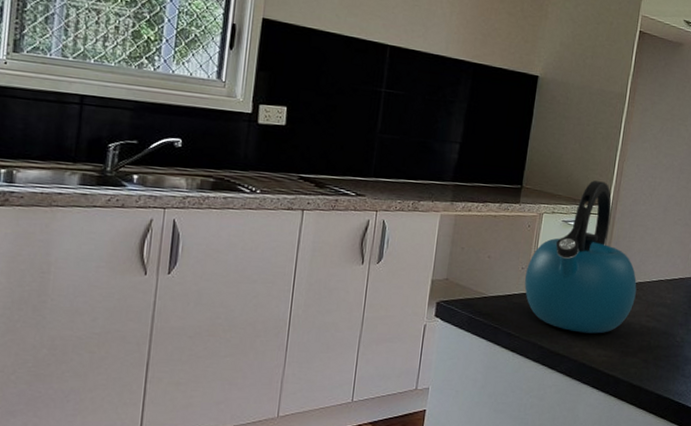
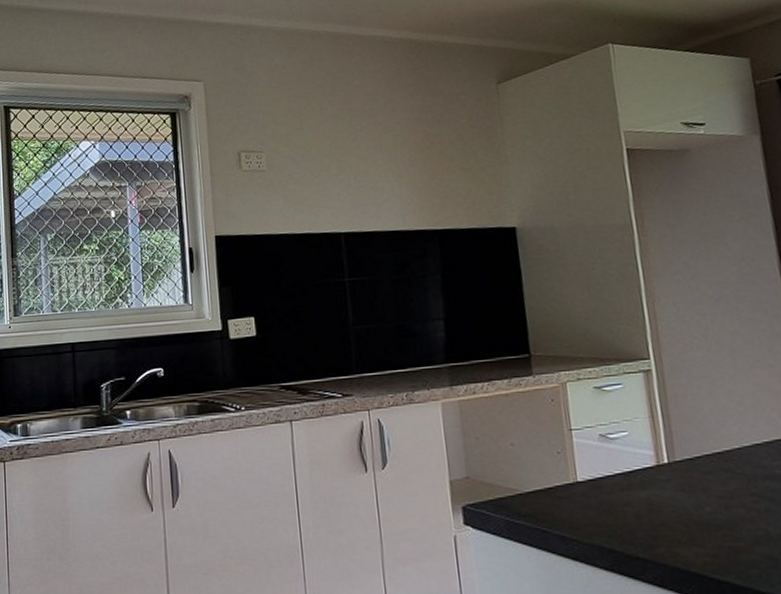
kettle: present [524,180,637,334] -> none [563,331,727,527]

